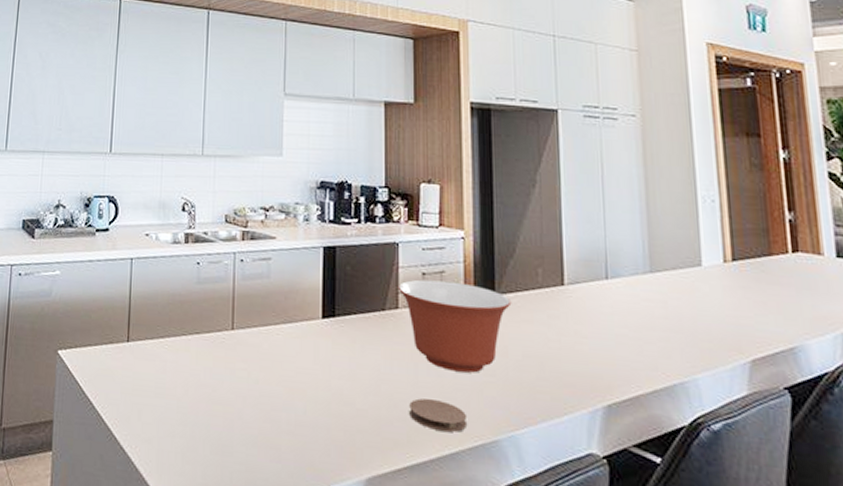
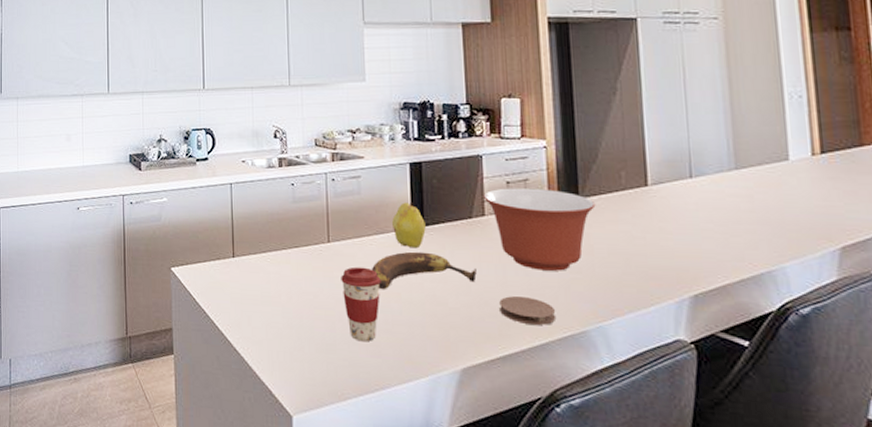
coffee cup: none [243,358,286,444] -> present [341,266,381,342]
banana: none [276,344,387,385] -> present [371,251,477,289]
fruit: none [302,289,336,341] -> present [392,202,426,249]

